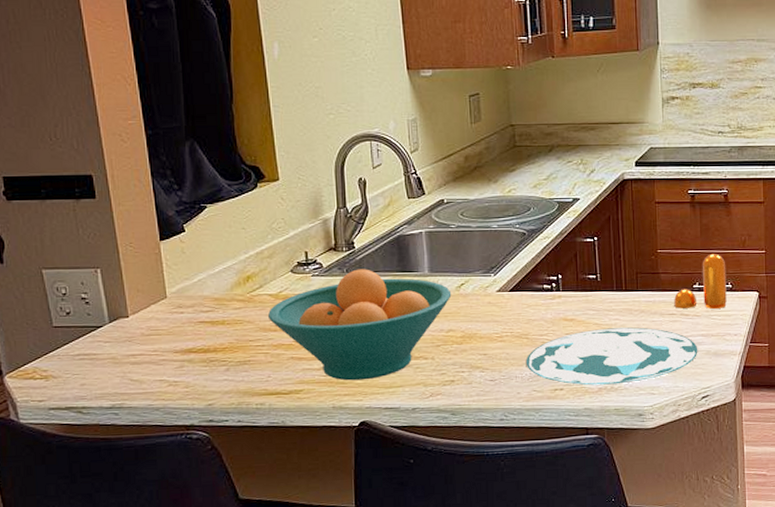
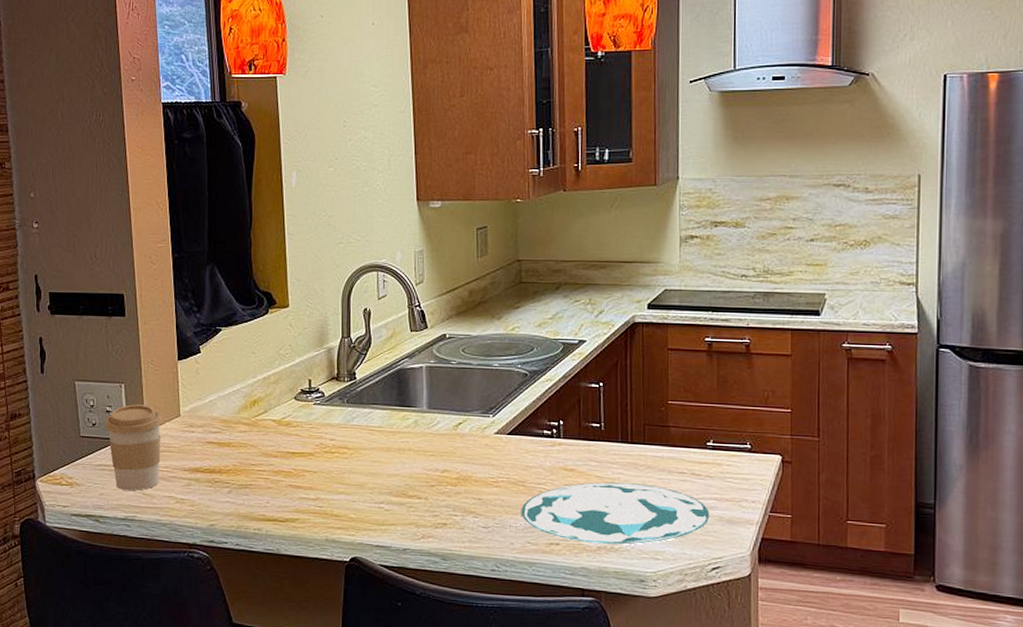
coffee cup: none [81,289,148,378] -> present [105,404,163,491]
fruit bowl: present [267,269,452,381] -> none [270,400,449,515]
pepper shaker: present [674,254,727,309] -> none [684,409,745,471]

